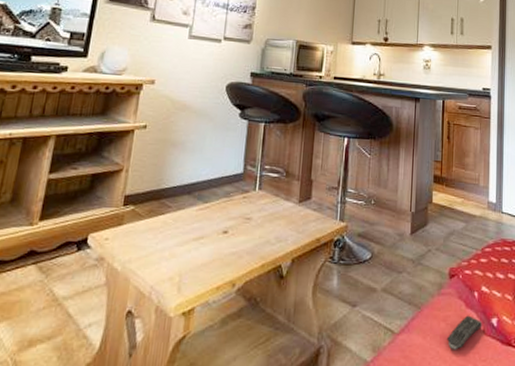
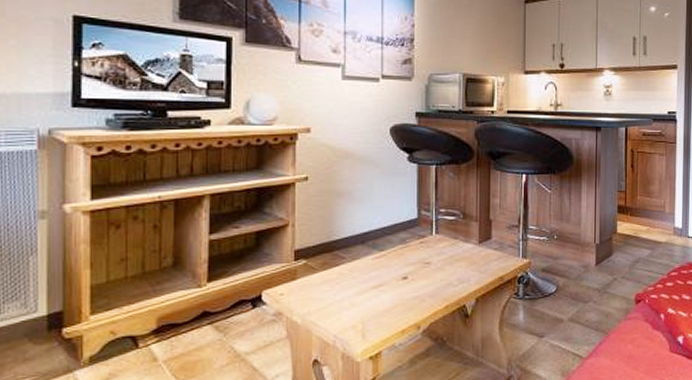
remote control: present [446,315,482,350] -> none [633,336,669,368]

